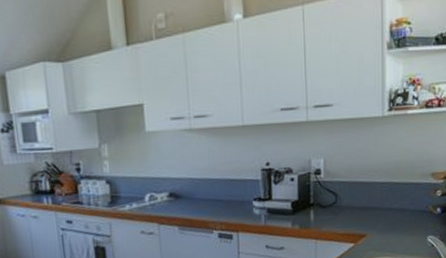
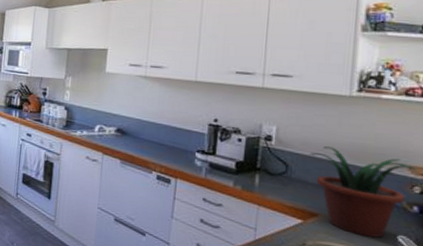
potted plant: none [354,169,438,245] -> present [309,146,416,238]

